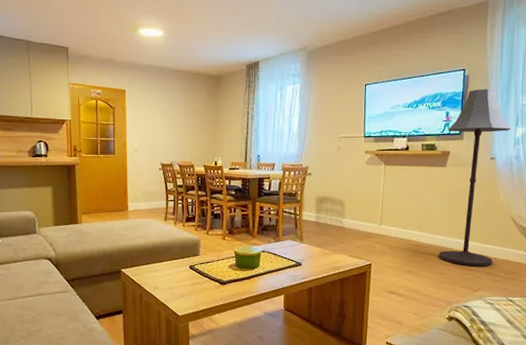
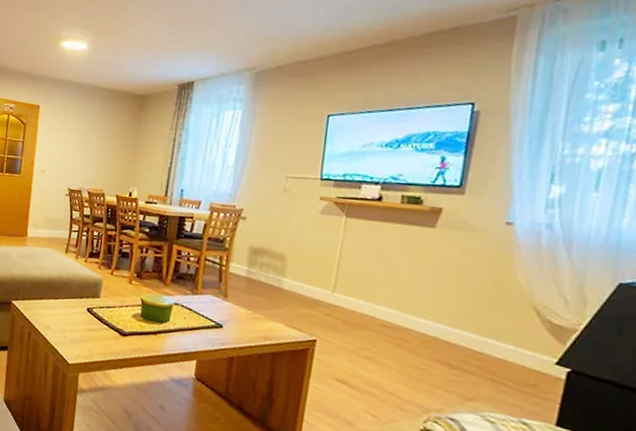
floor lamp: present [438,88,511,267] -> none [414,129,542,371]

